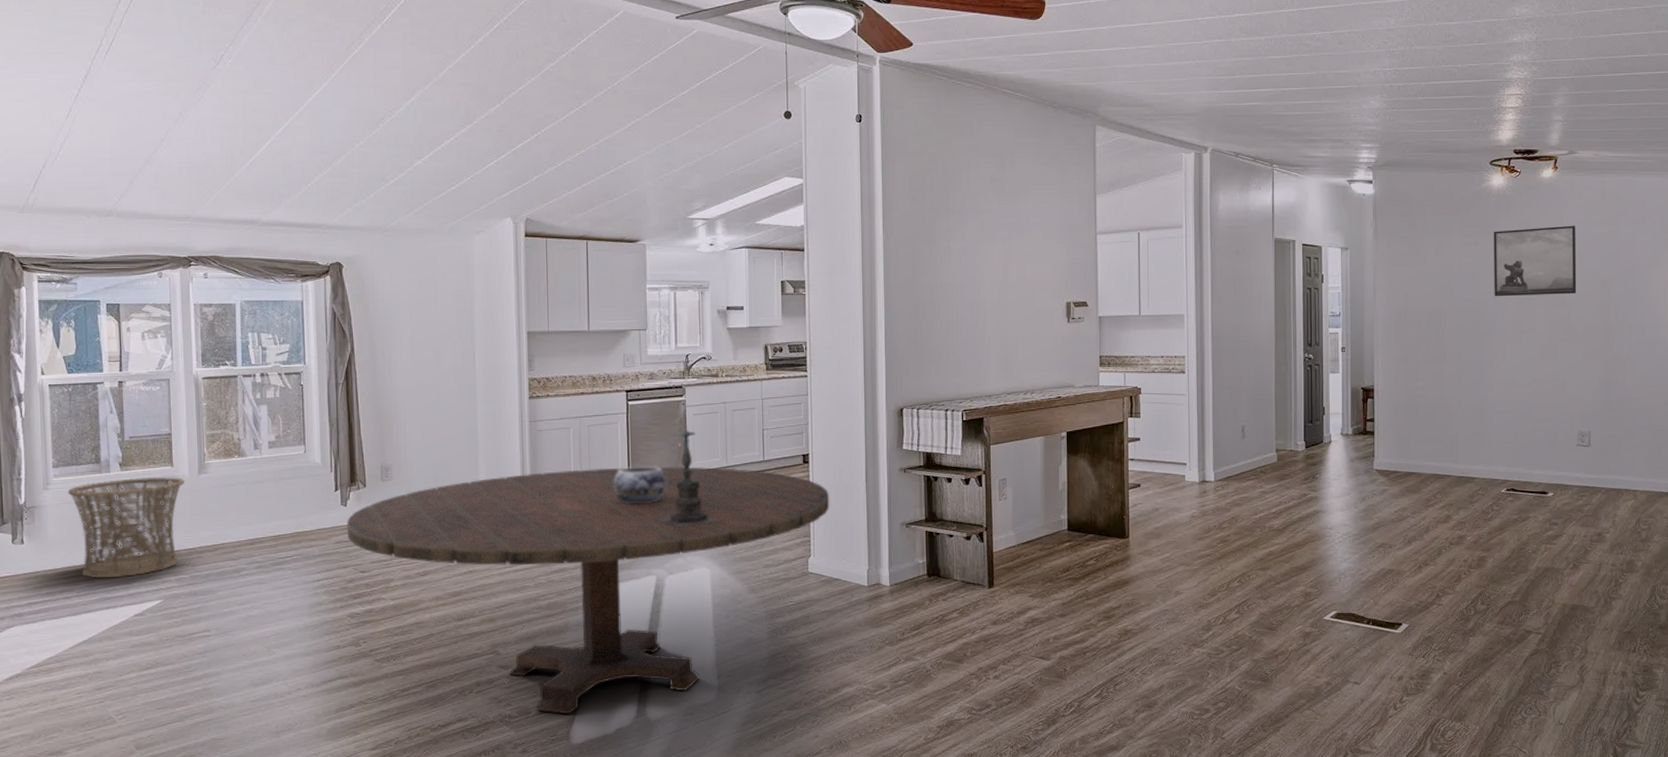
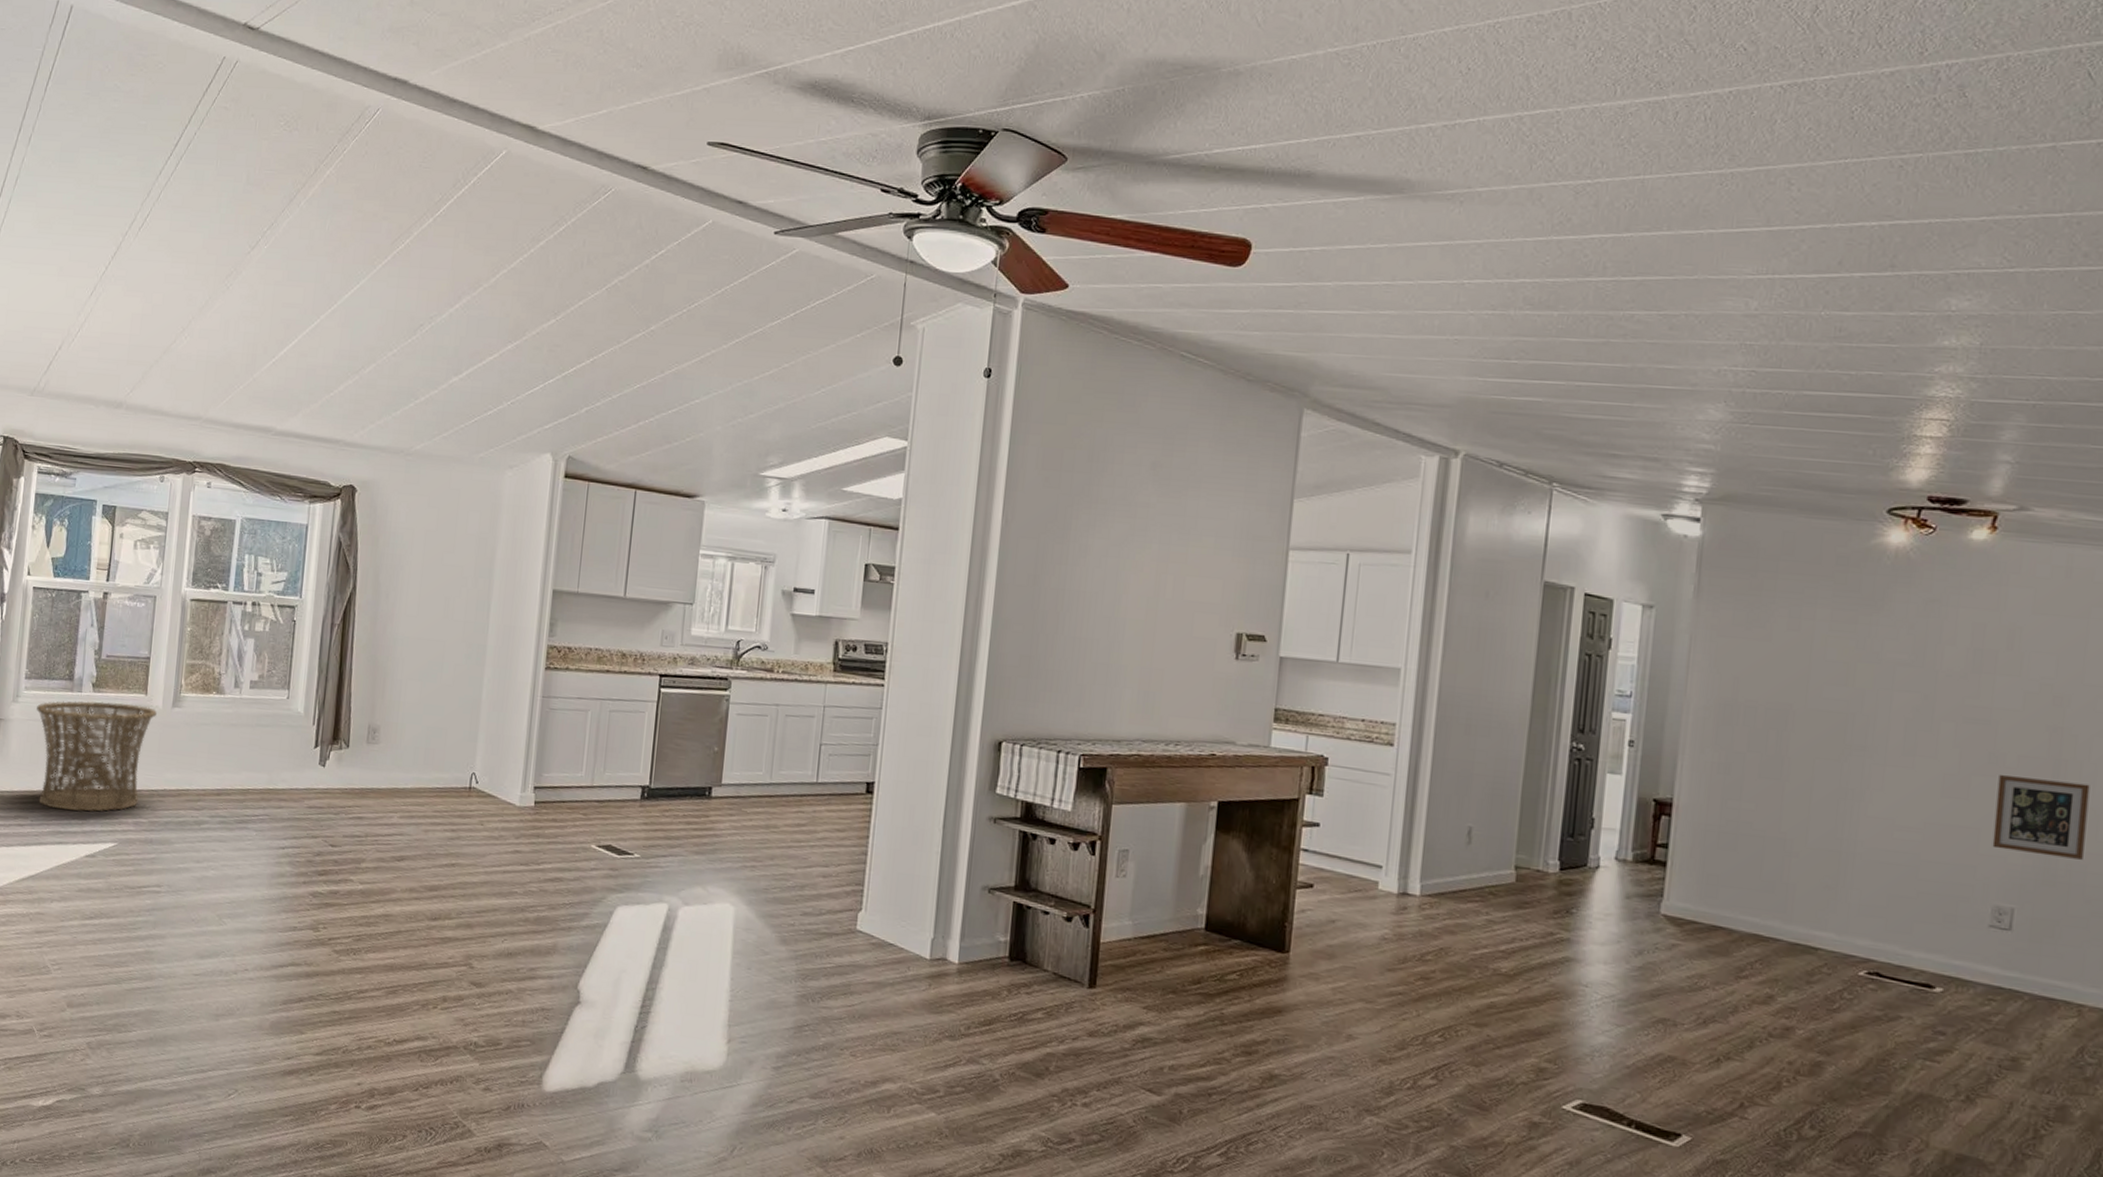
dining table: present [346,466,830,715] -> none [321,757,895,1055]
decorative bowl: present [613,466,667,505] -> none [630,767,696,815]
candle holder: present [654,418,721,527] -> none [674,717,755,851]
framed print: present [1493,225,1577,297] -> none [1875,606,2019,710]
picture frame: none [1574,339,1628,392] -> present [1992,775,2090,860]

